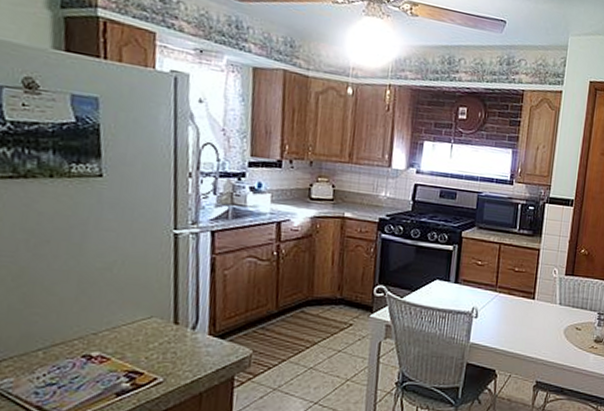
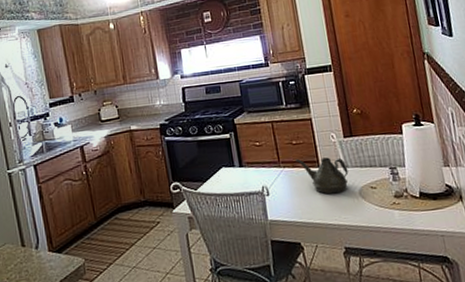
teapot: none [513,286,561,328] -> present [295,157,349,195]

